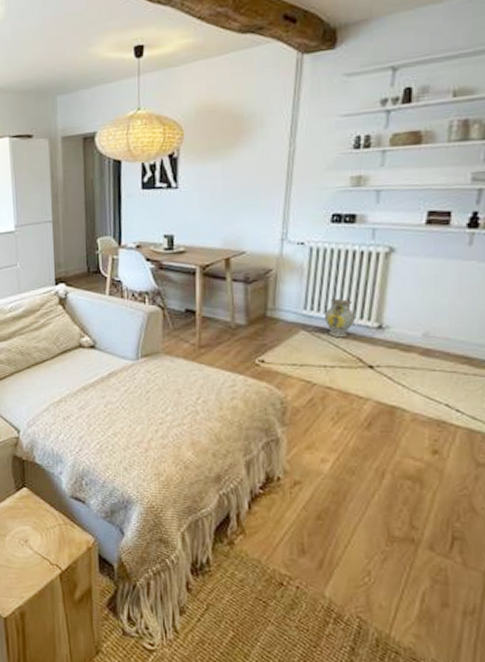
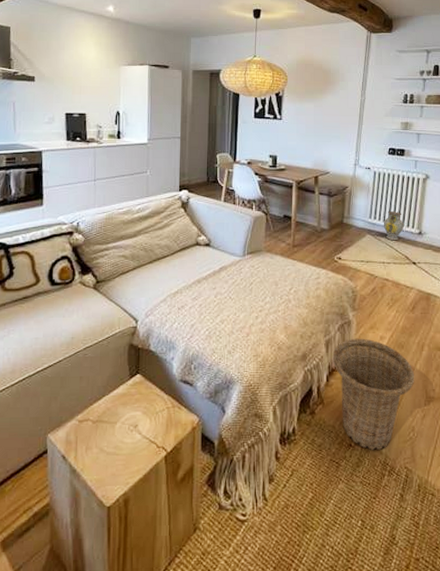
basket: none [255,459,372,593] -> present [332,338,415,450]

